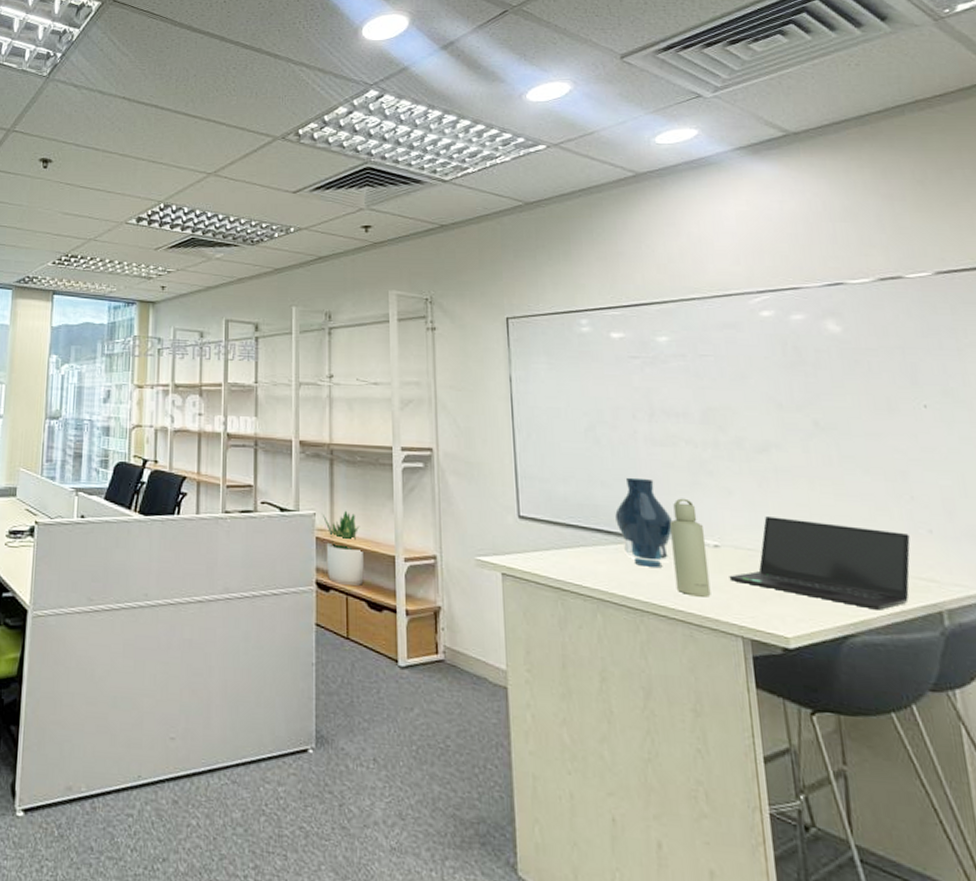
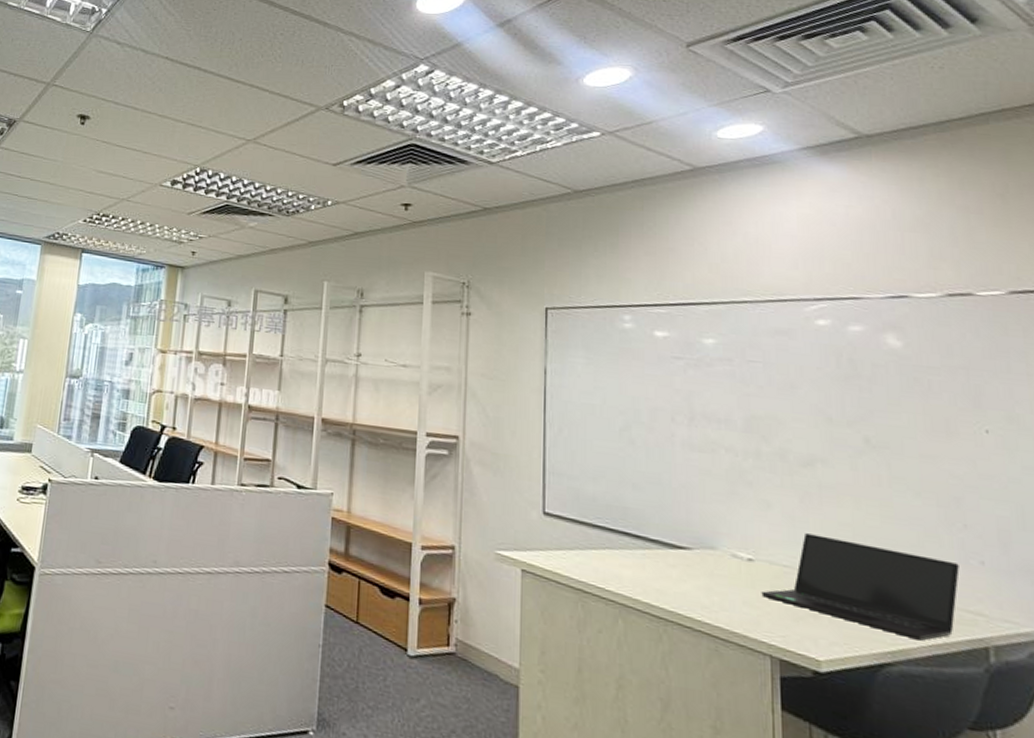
planter: present [322,510,364,587] -> none [339,492,380,571]
vase: present [615,477,673,567] -> none [645,481,706,577]
bottle: present [670,498,711,597] -> none [703,507,741,612]

